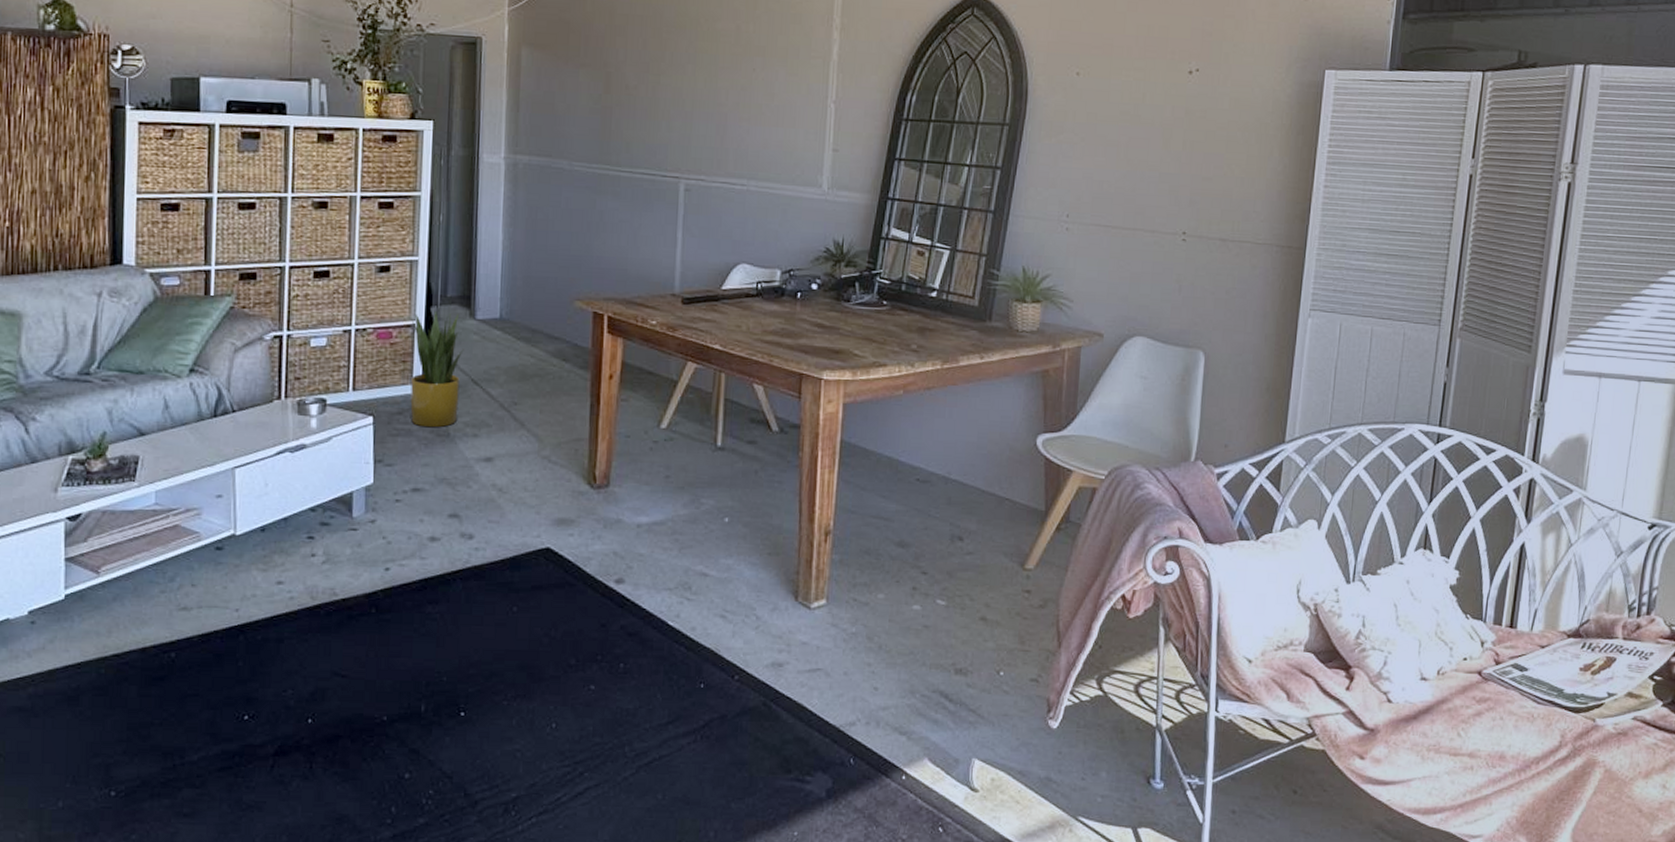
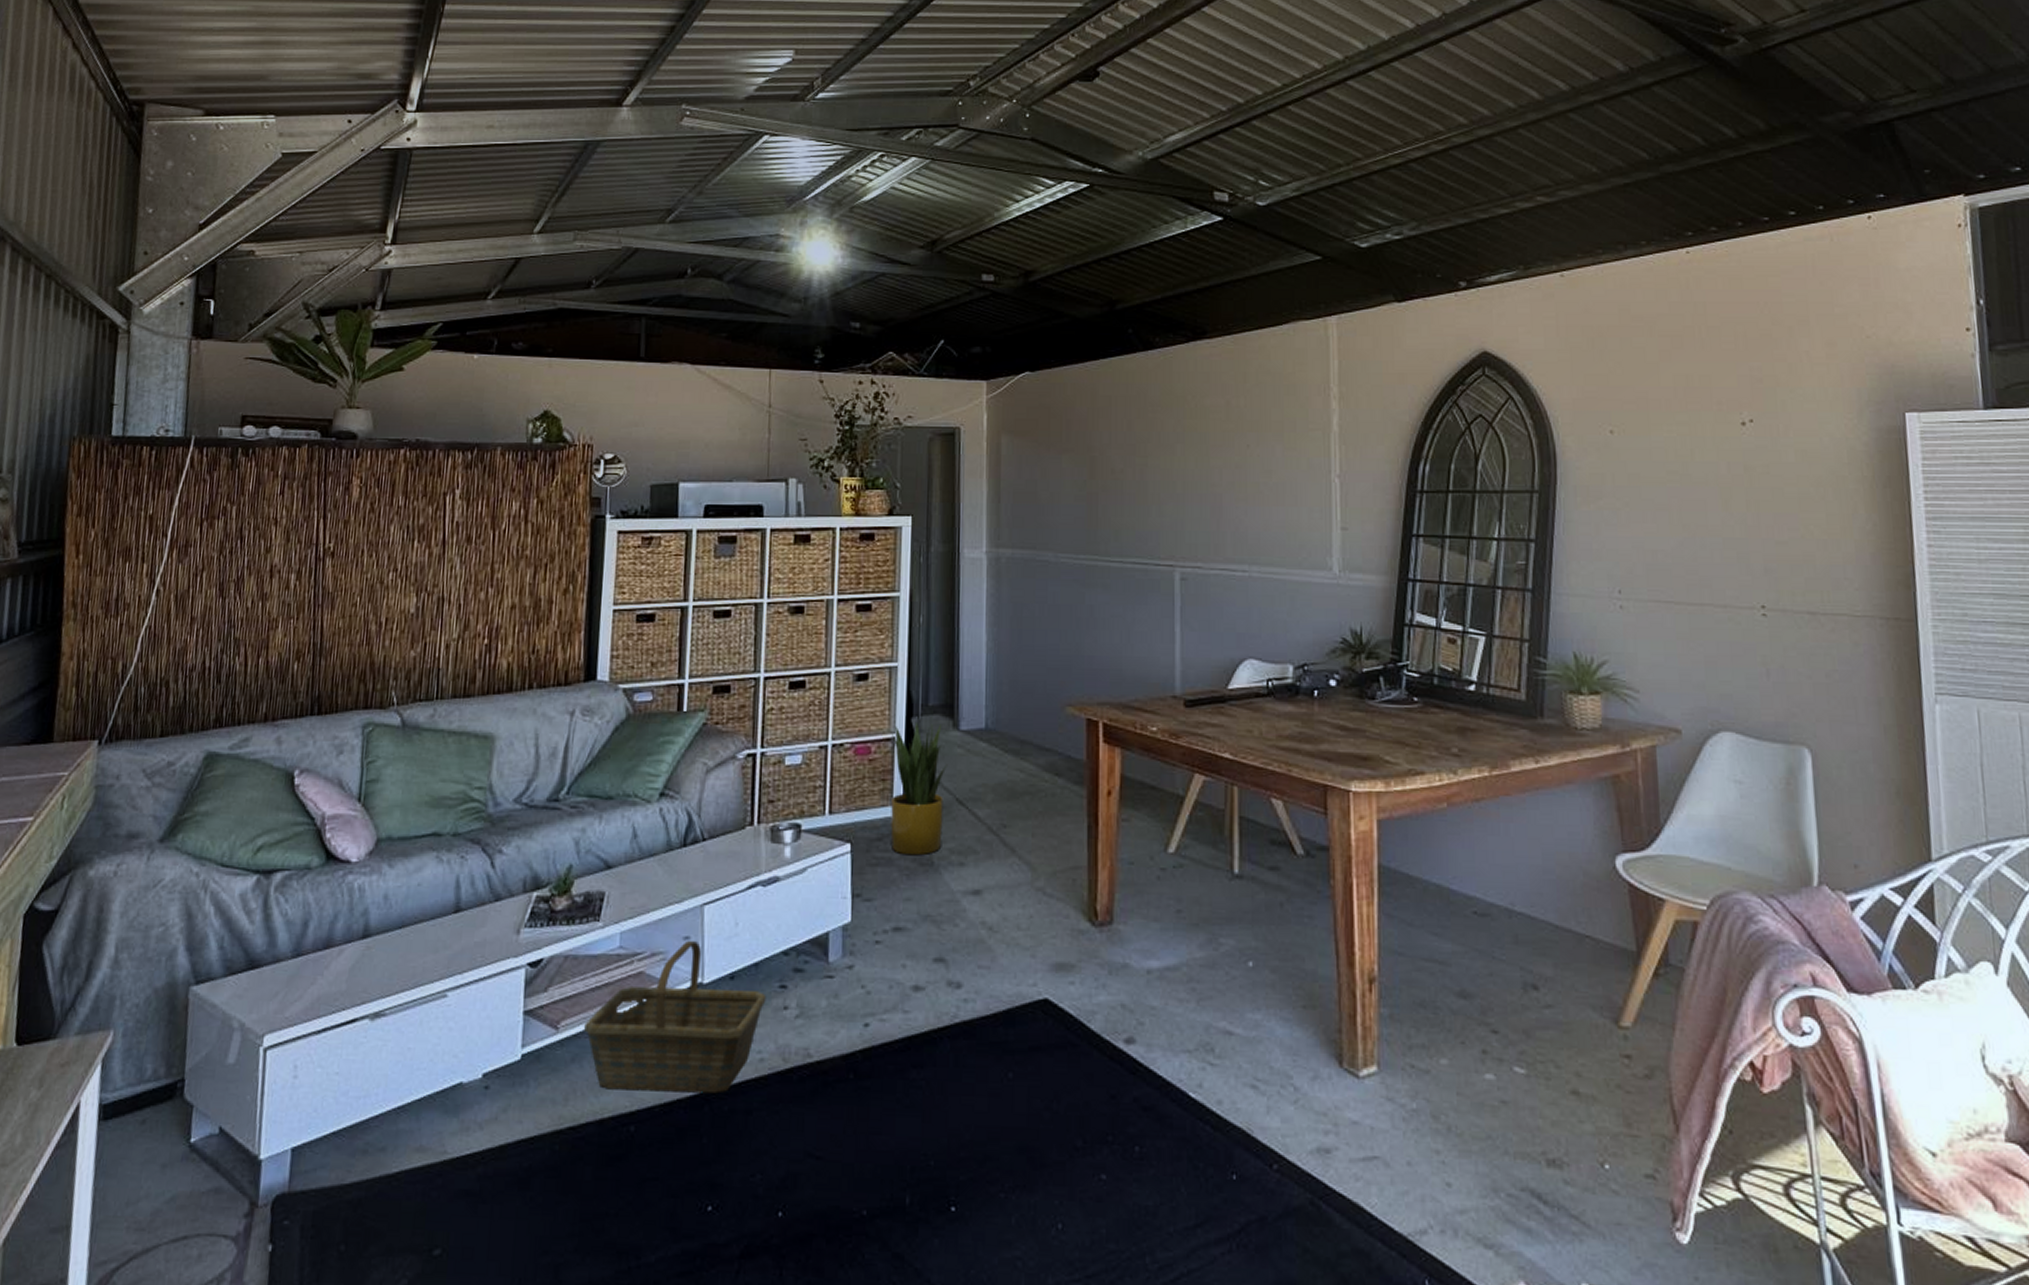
basket: none [124,499,295,626] -> present [584,941,767,1094]

